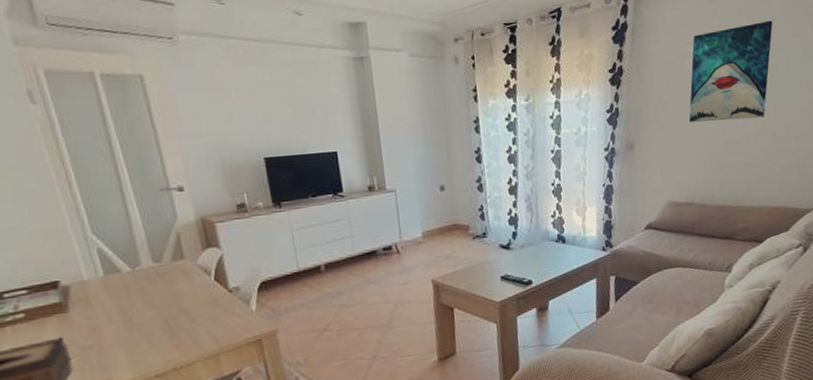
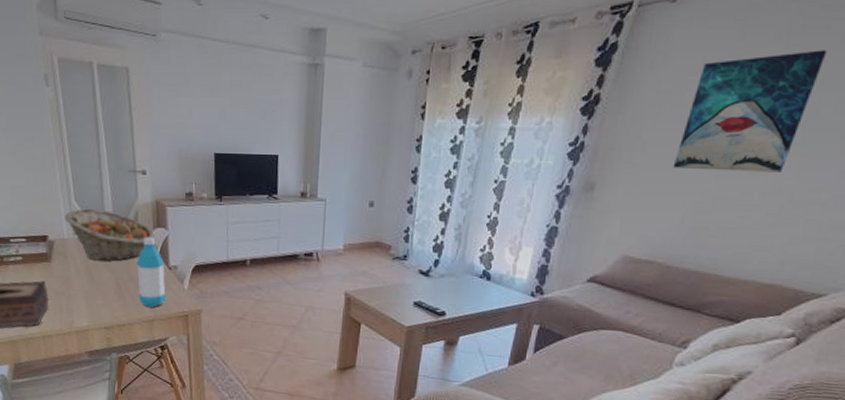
fruit basket: none [80,238,205,299] -> present [65,208,155,261]
water bottle: none [187,259,231,340] -> present [137,237,166,307]

